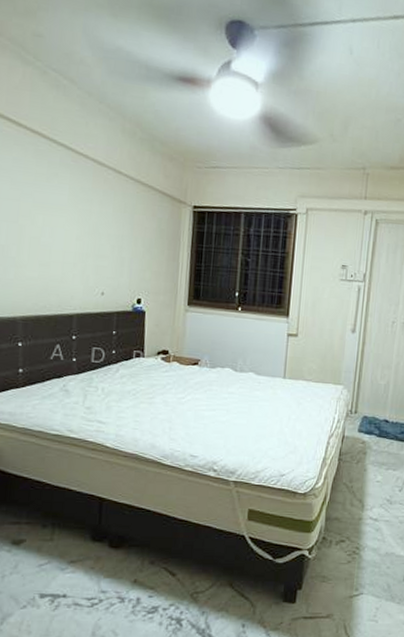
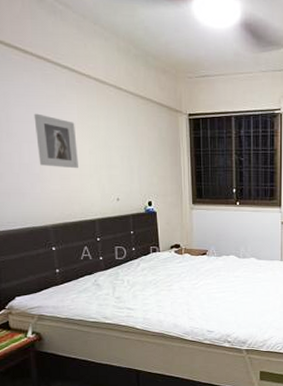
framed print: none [17,191,64,256] -> present [34,113,78,169]

